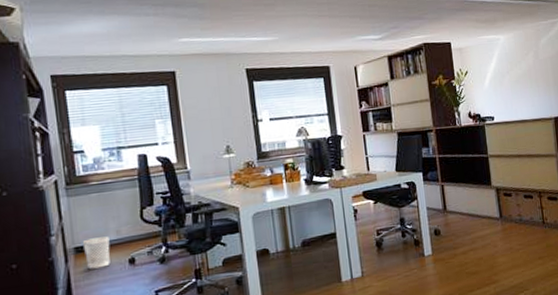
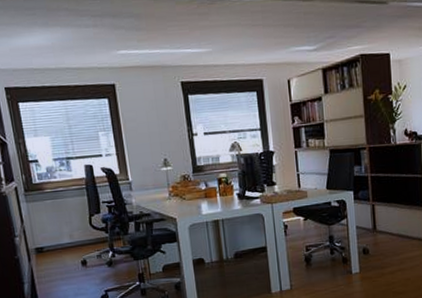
wastebasket: present [82,236,110,269] -> none [41,239,66,268]

